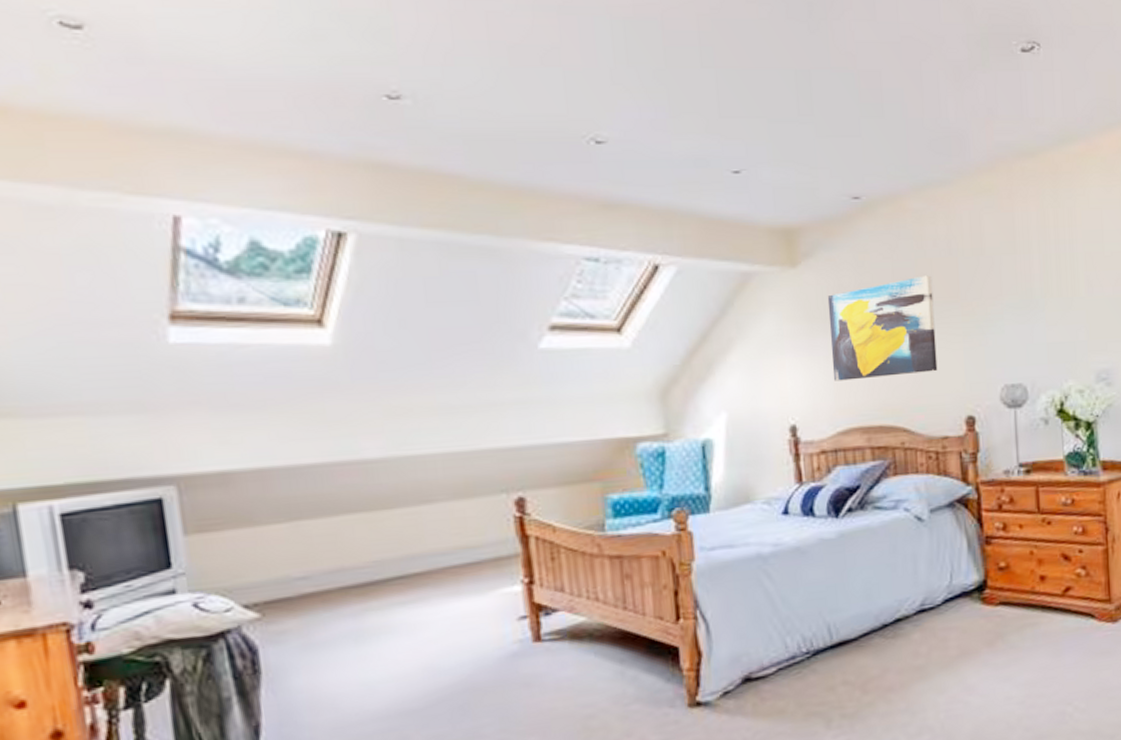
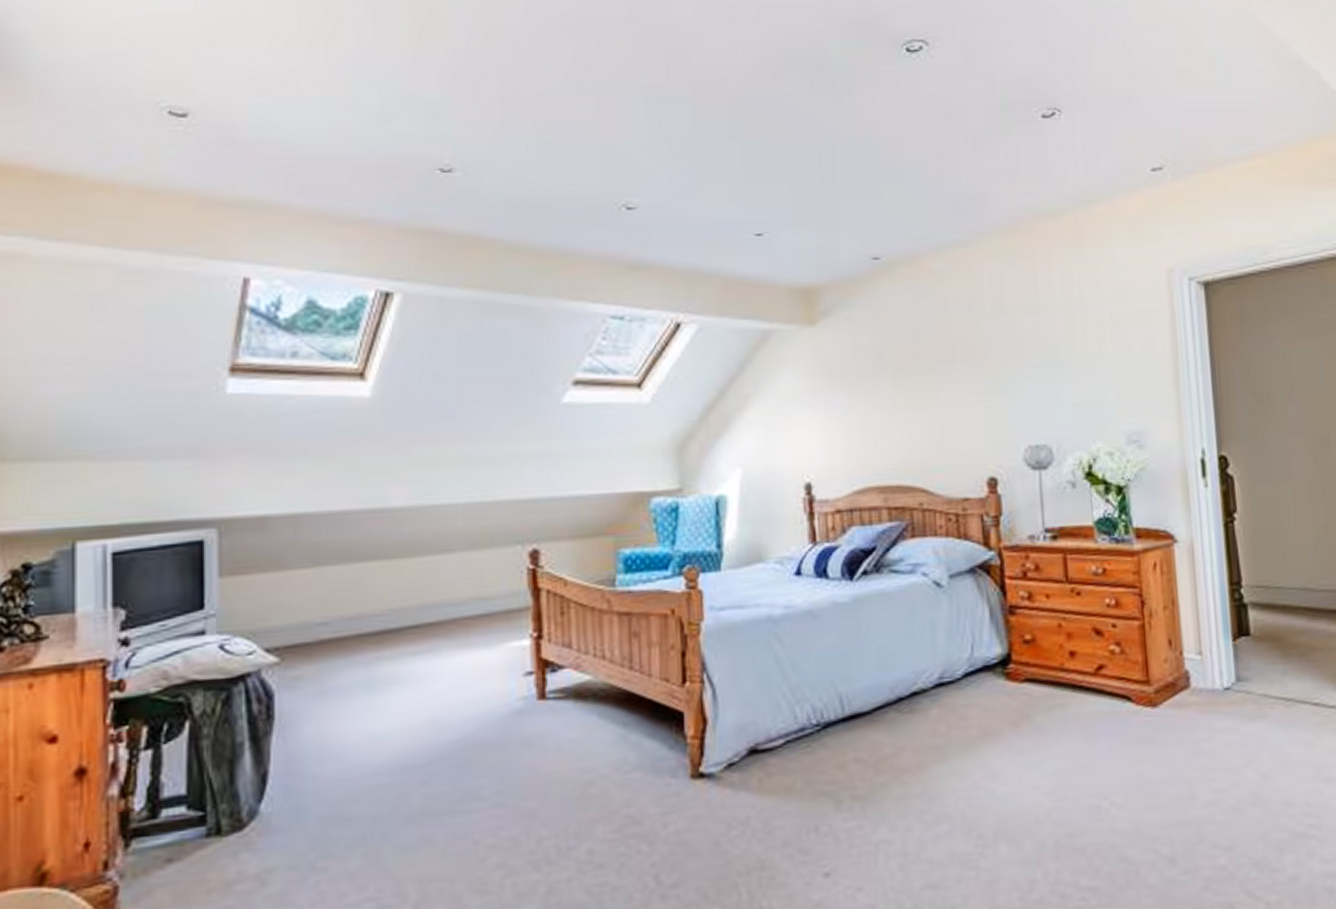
wall art: present [827,275,938,381] -> none [845,334,958,439]

